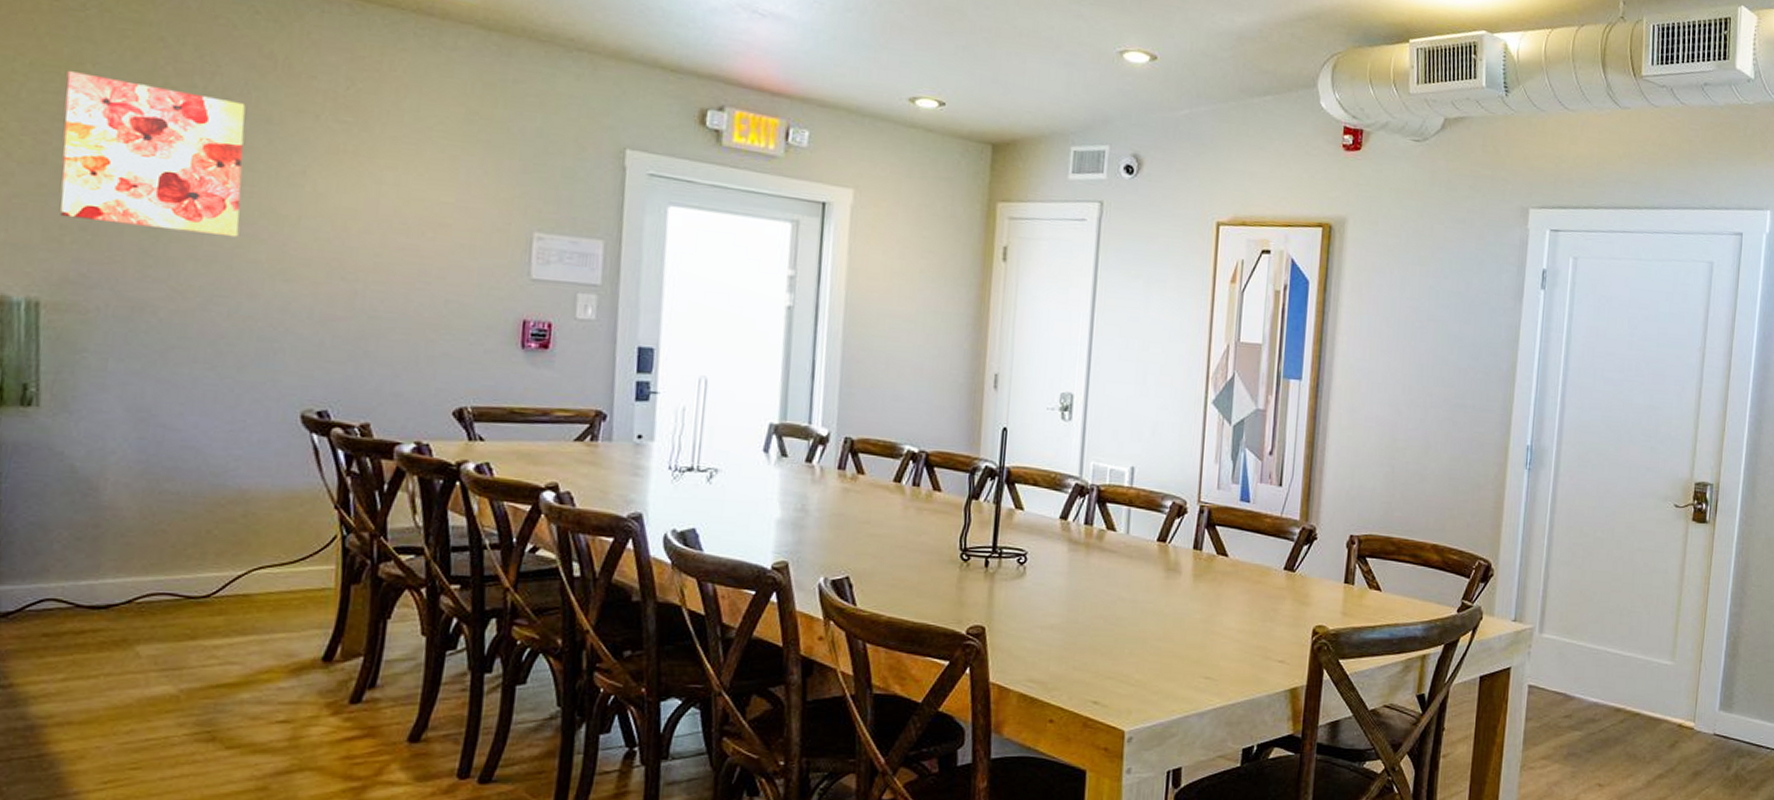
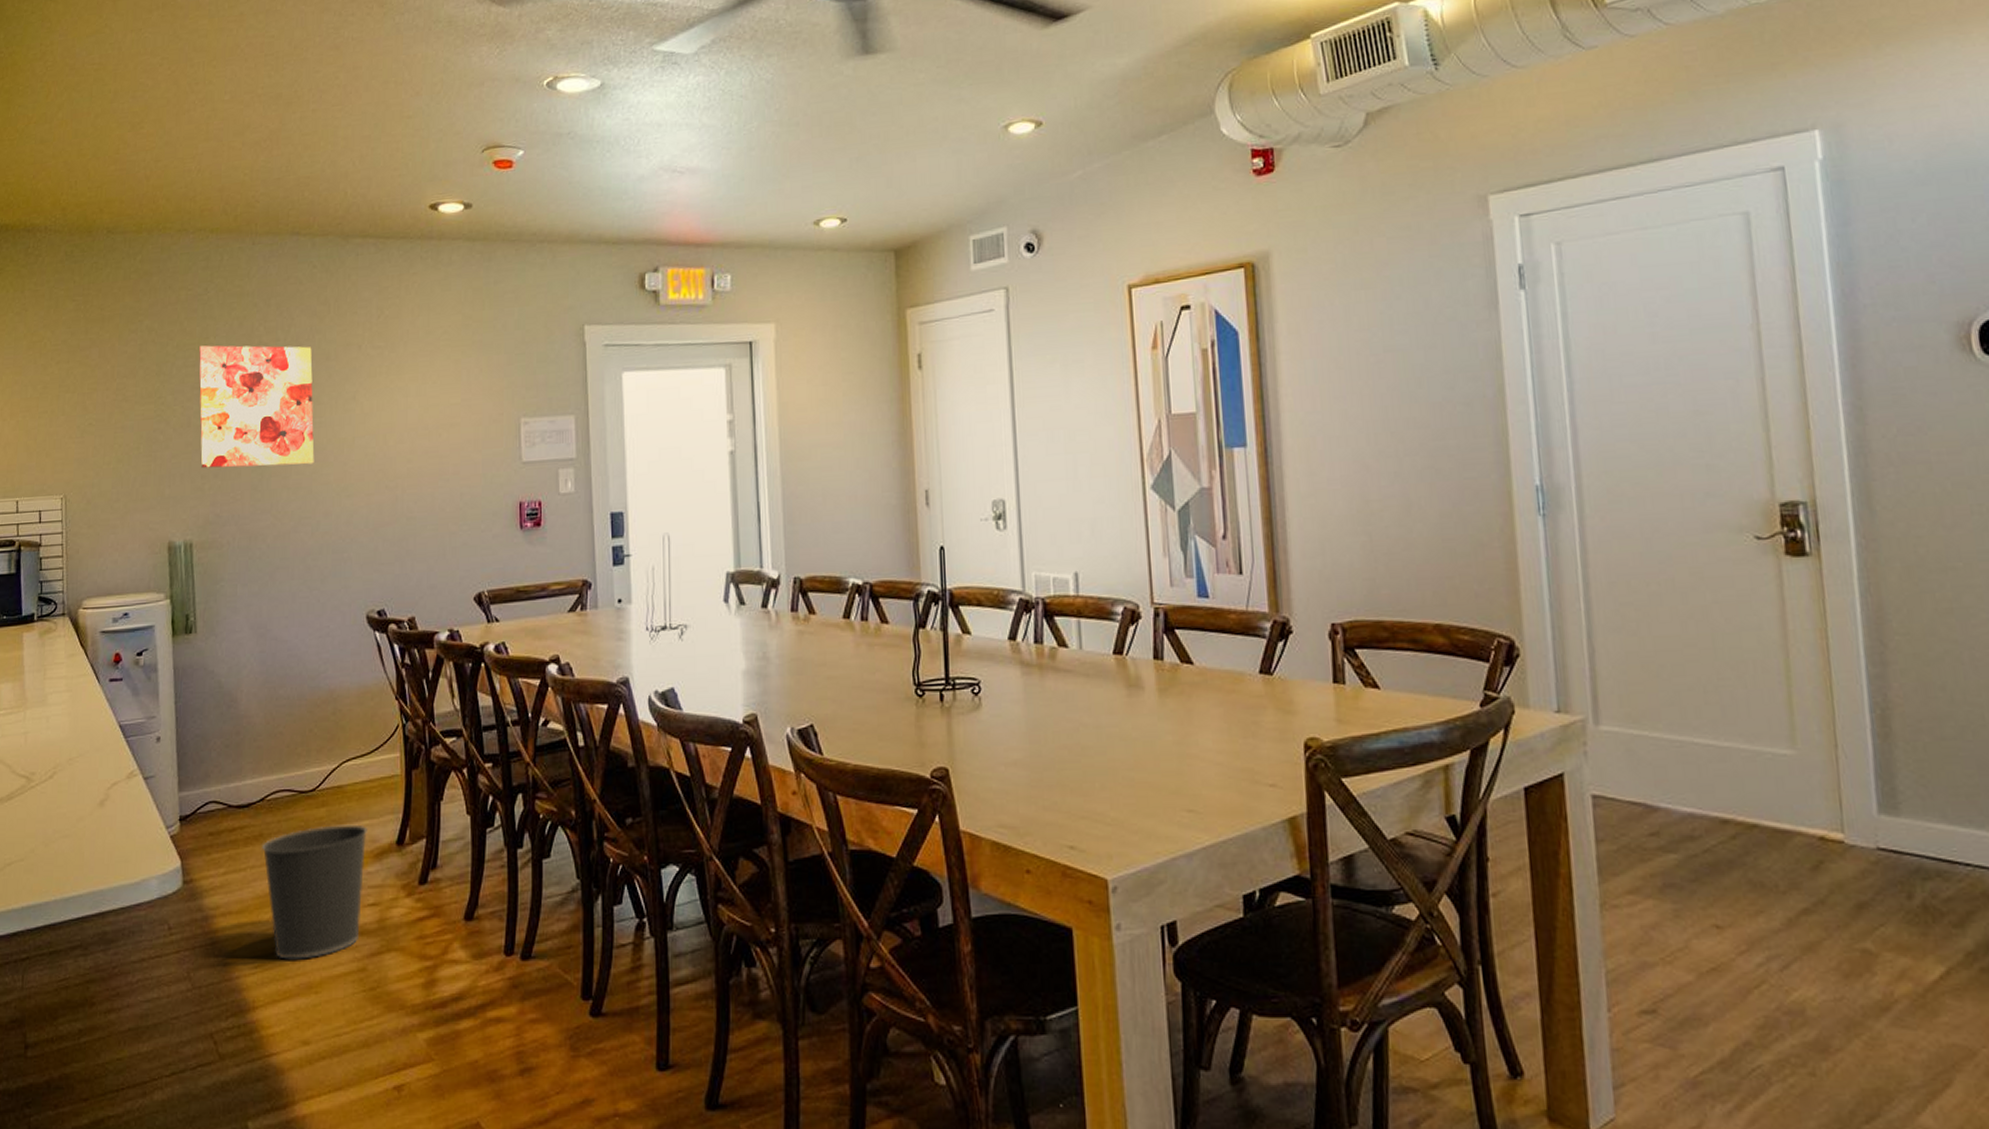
wastebasket: none [124,635,283,776] -> present [262,824,367,960]

